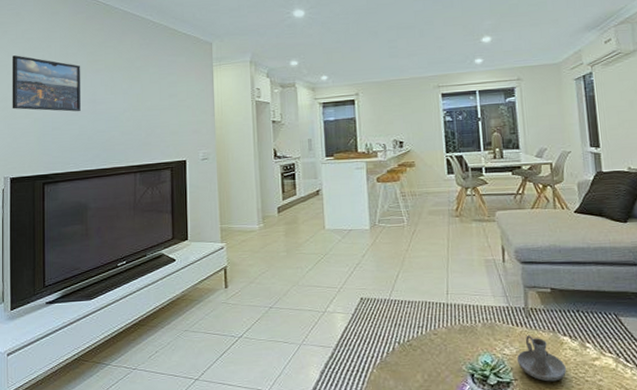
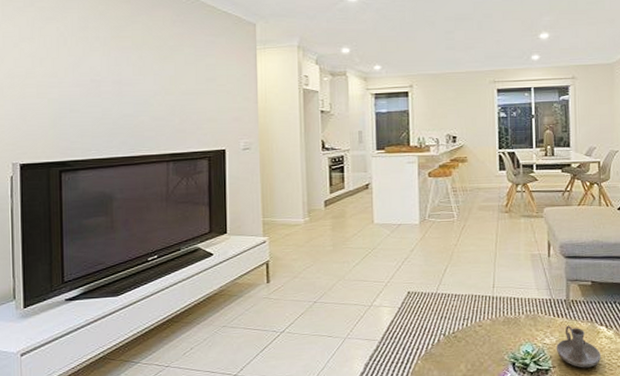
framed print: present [12,55,81,112] -> none [18,26,104,93]

